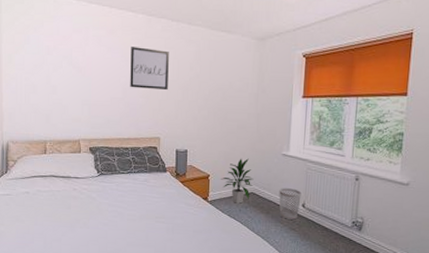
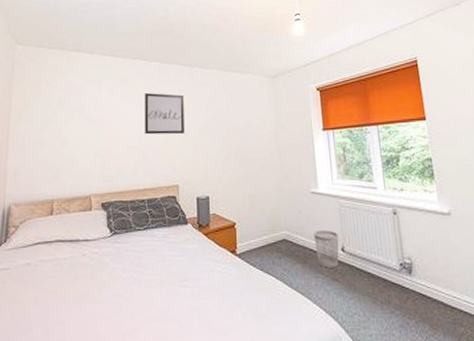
indoor plant: present [221,158,254,204] -> none [248,200,284,254]

